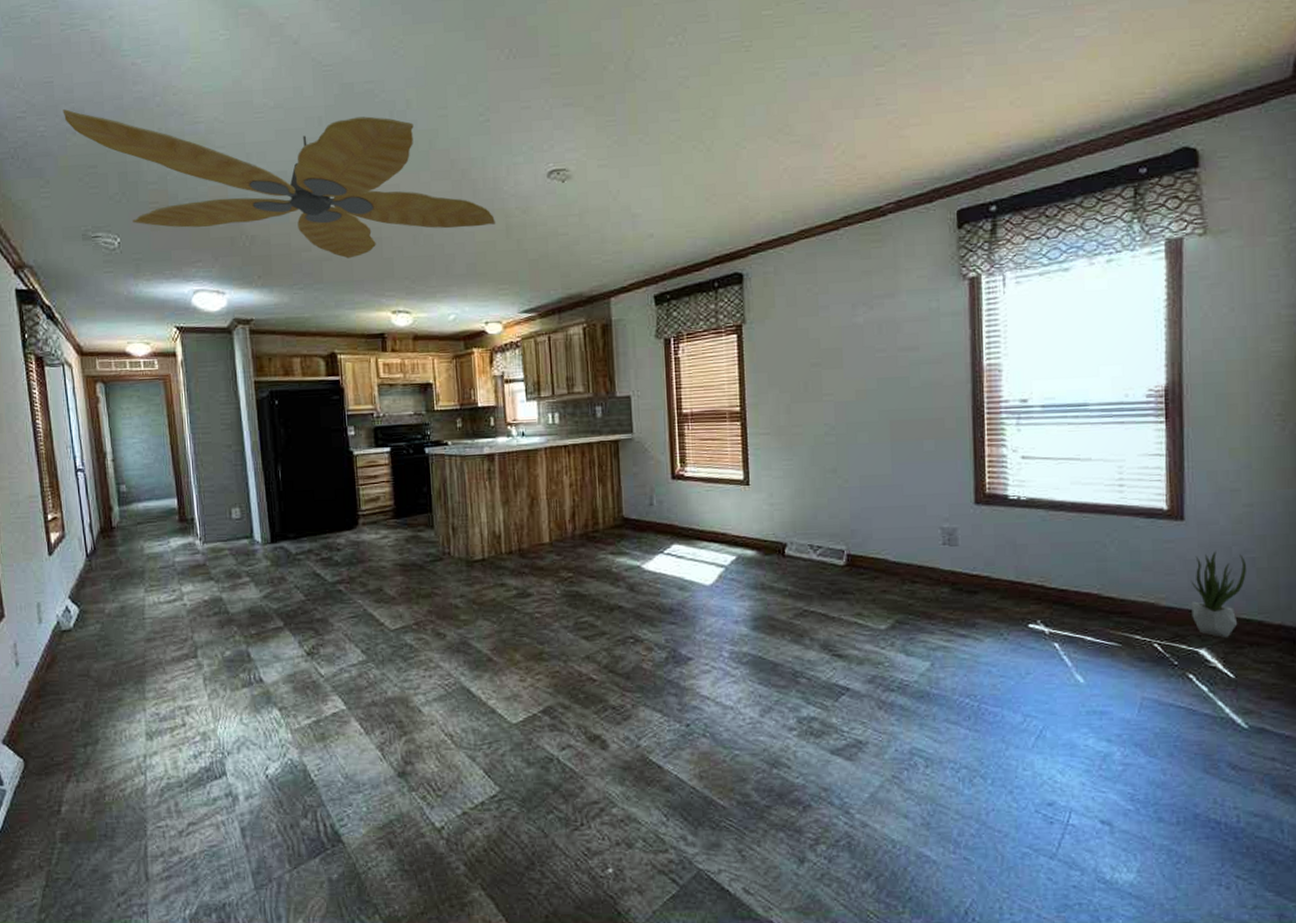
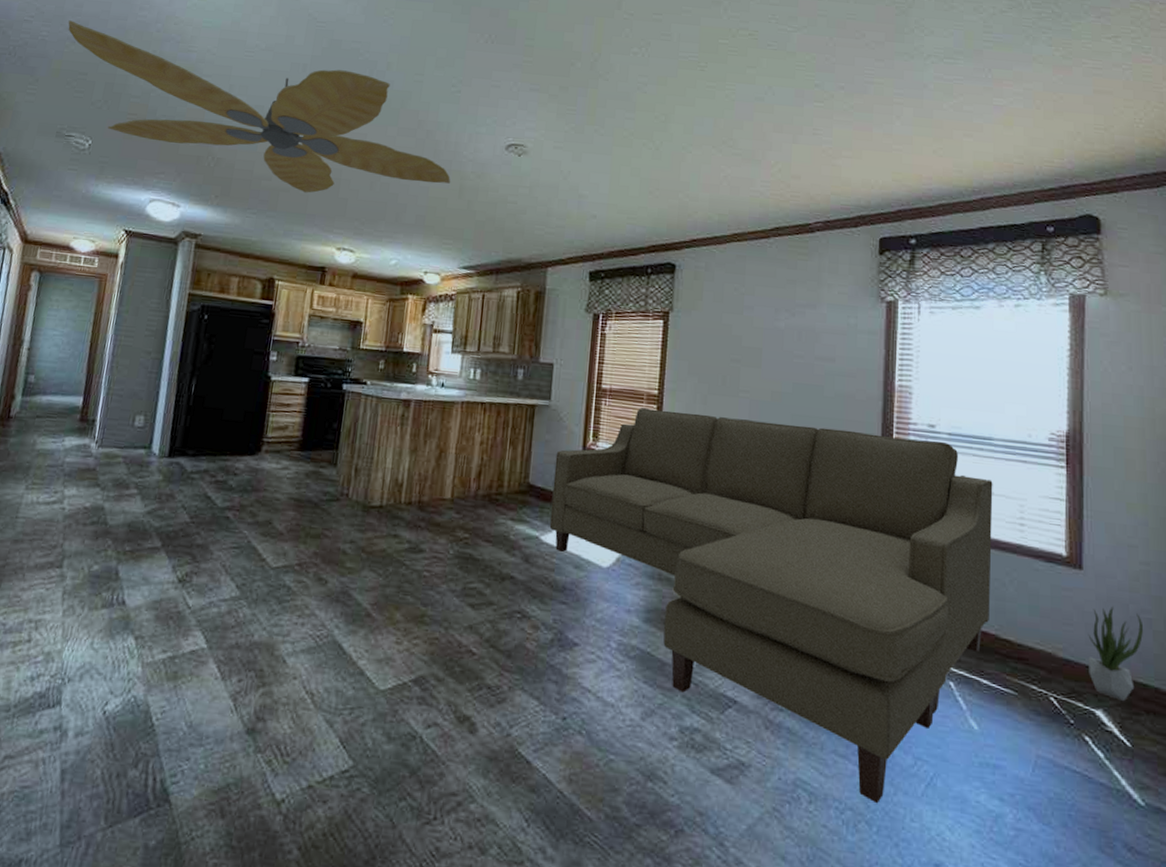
sofa: none [646,415,1092,760] -> present [549,408,993,804]

